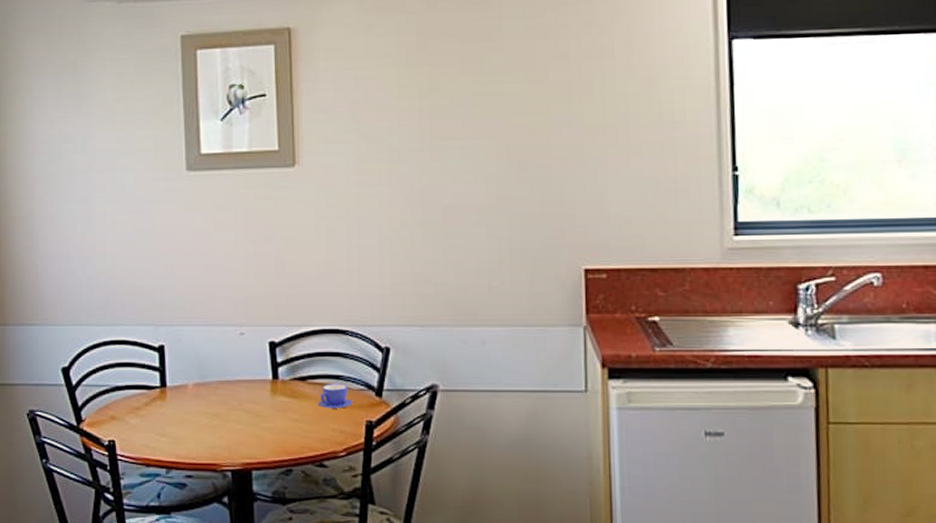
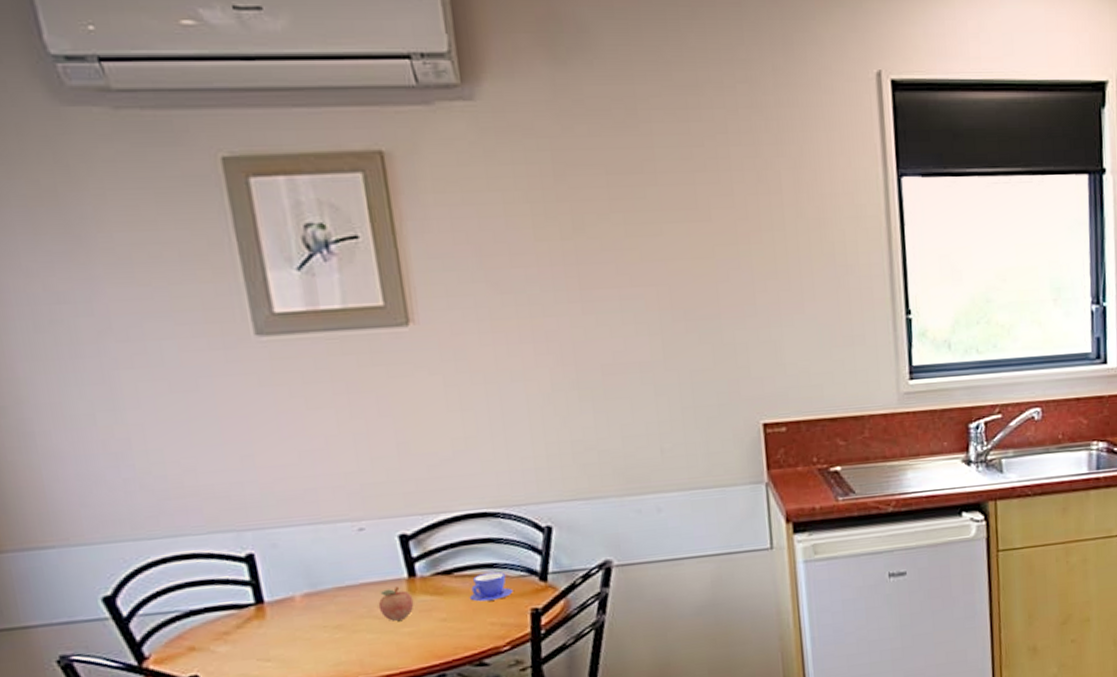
fruit: none [247,386,274,416] -> present [378,586,414,621]

